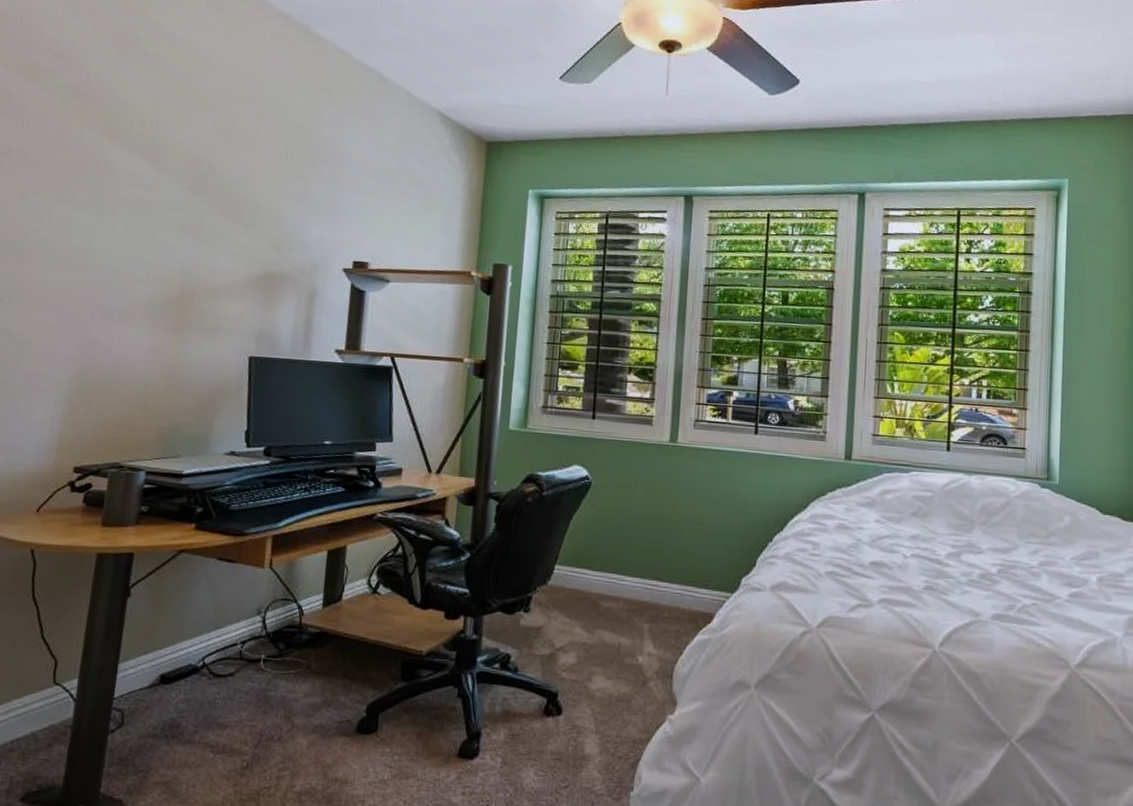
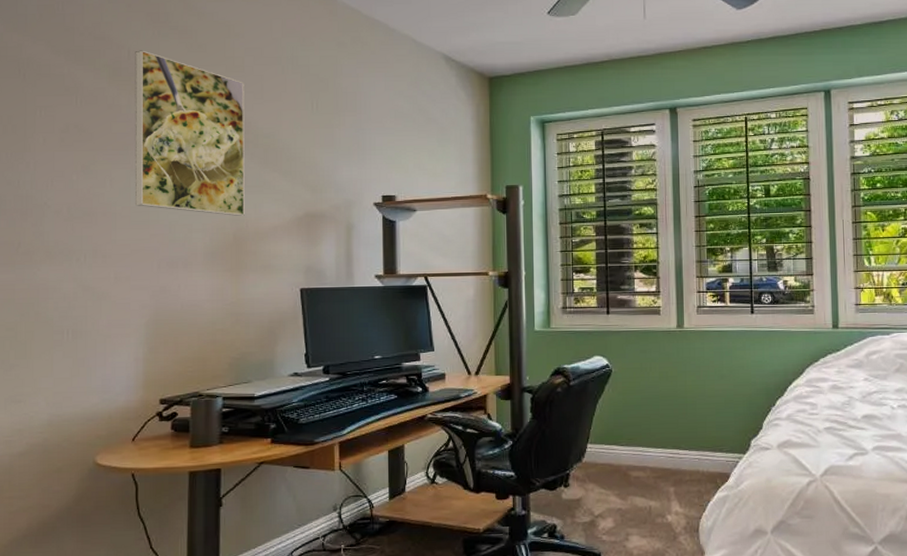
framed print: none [74,73,214,269] -> present [134,50,245,216]

